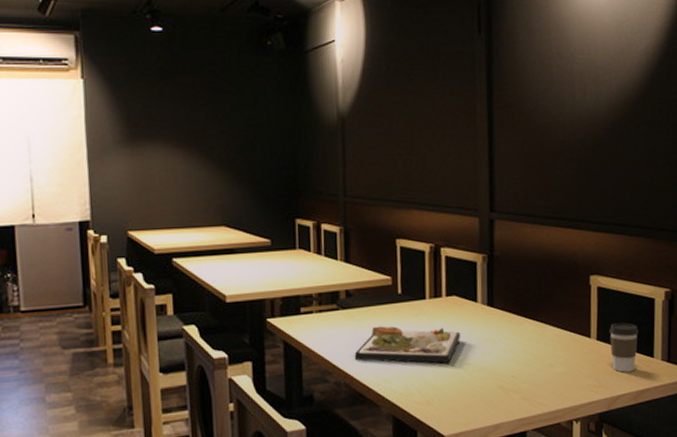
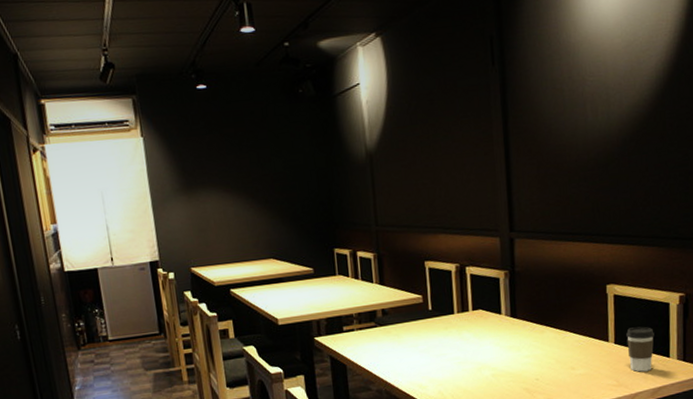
dinner plate: present [354,326,460,364] -> none [392,339,487,371]

